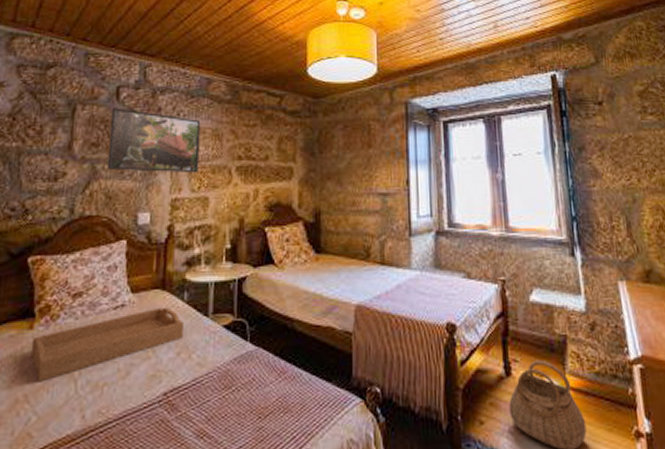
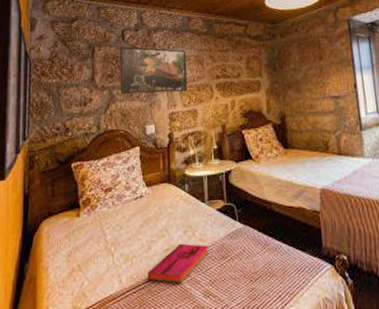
serving tray: present [30,307,183,382] -> none [79,196,187,256]
hardback book: none [121,368,207,421] -> present [147,243,208,284]

